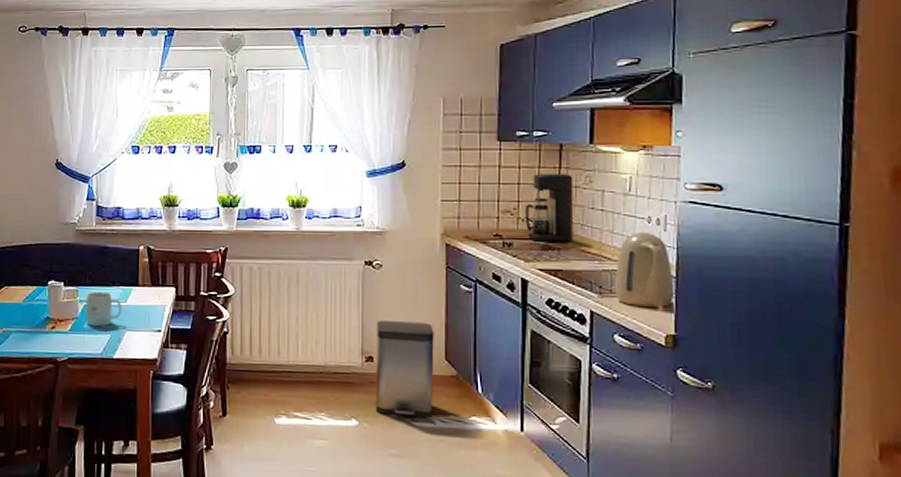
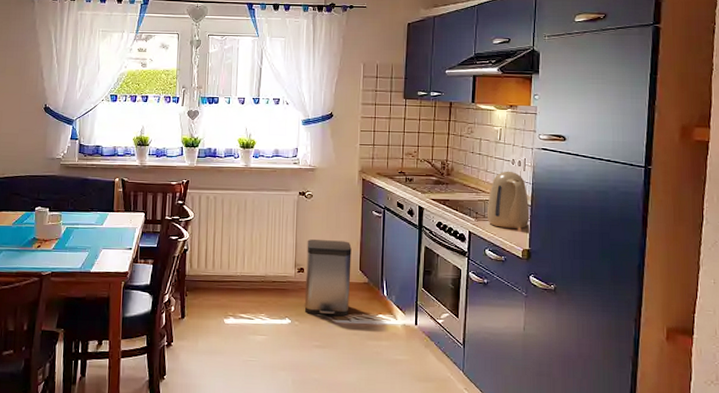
mug: present [85,291,122,327] -> none [67,216,99,246]
coffee maker: present [524,173,574,242] -> none [422,124,459,178]

